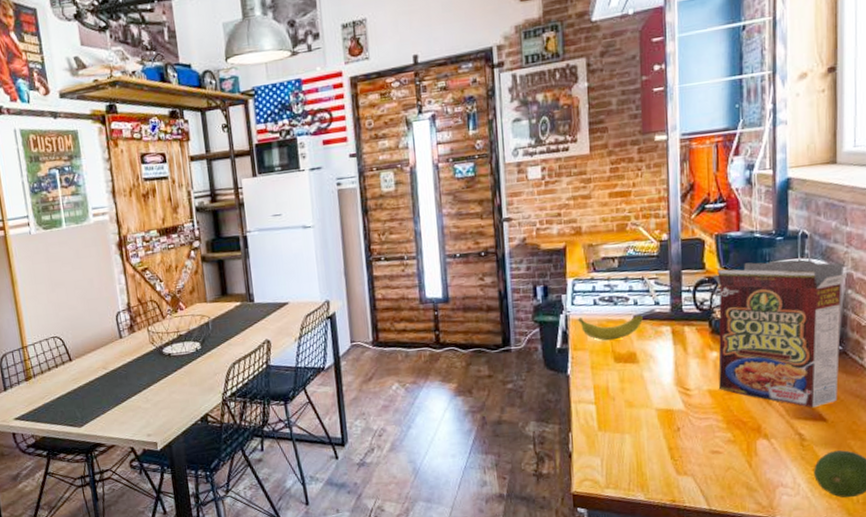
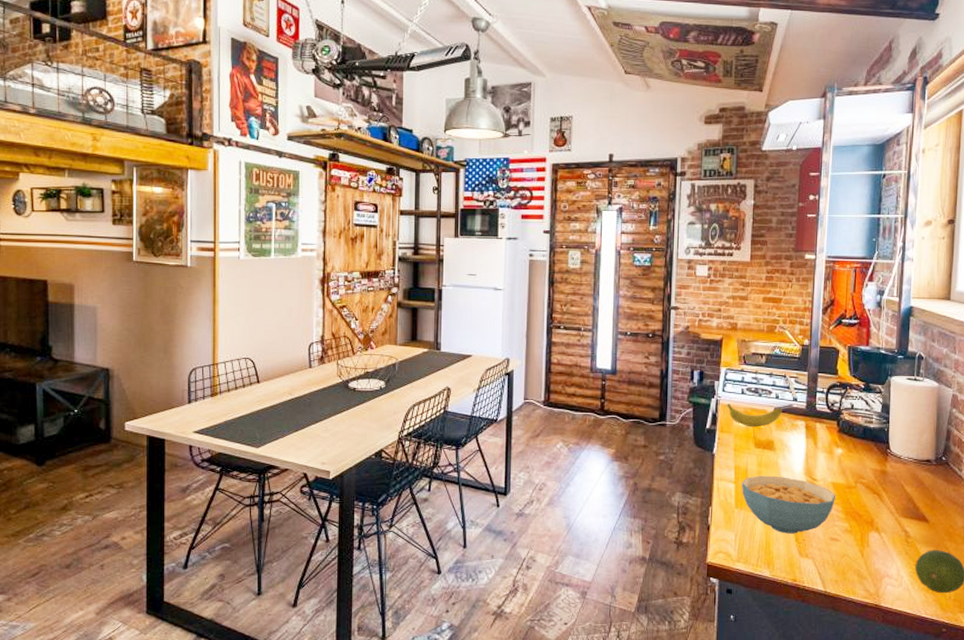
cereal bowl: none [603,390,715,452] -> present [741,475,836,534]
cereal box: present [713,260,848,408] -> none [842,374,954,509]

